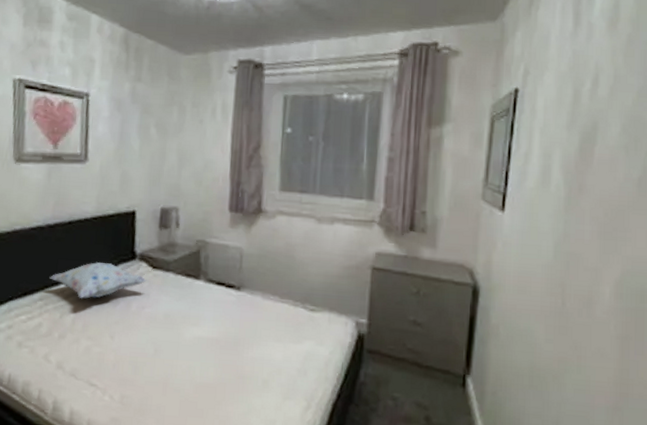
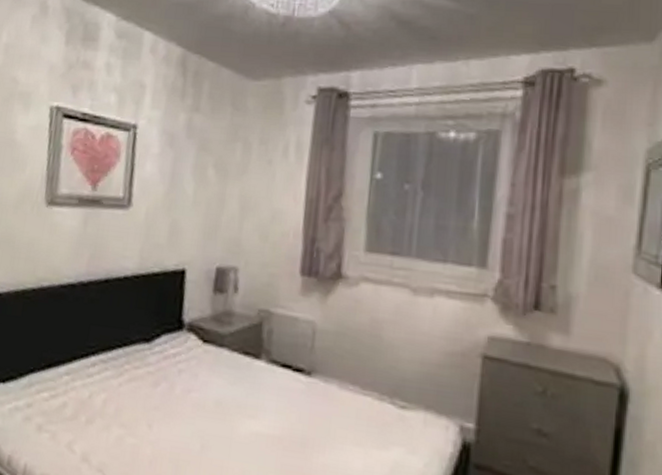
decorative pillow: present [49,262,147,299] -> none [78,331,195,376]

